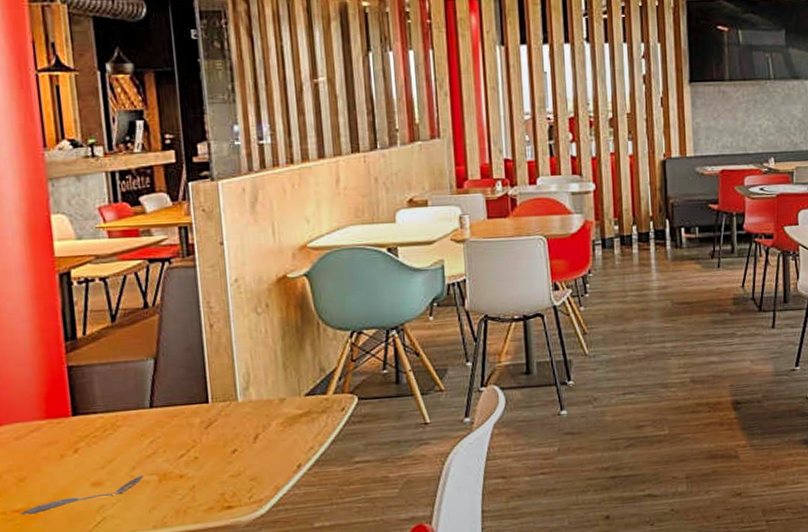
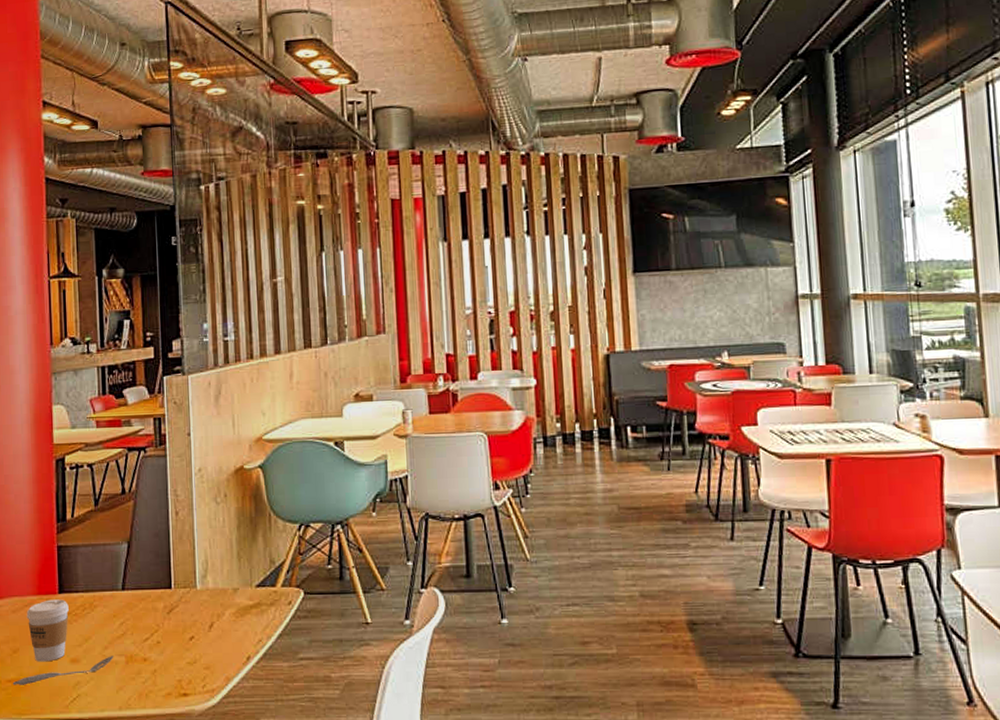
coffee cup: none [33,421,86,489] -> present [26,599,69,662]

